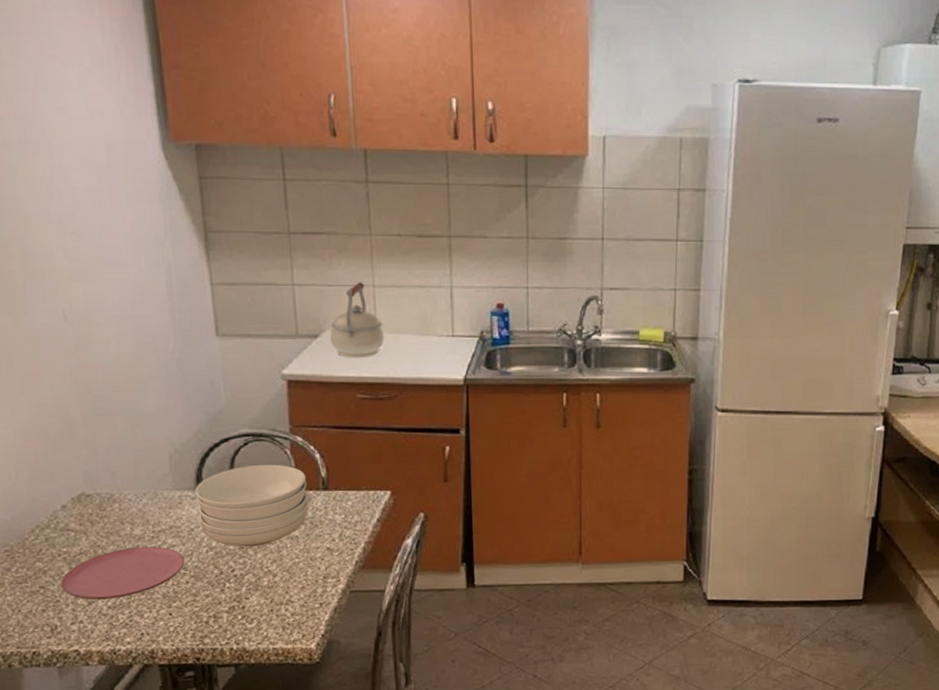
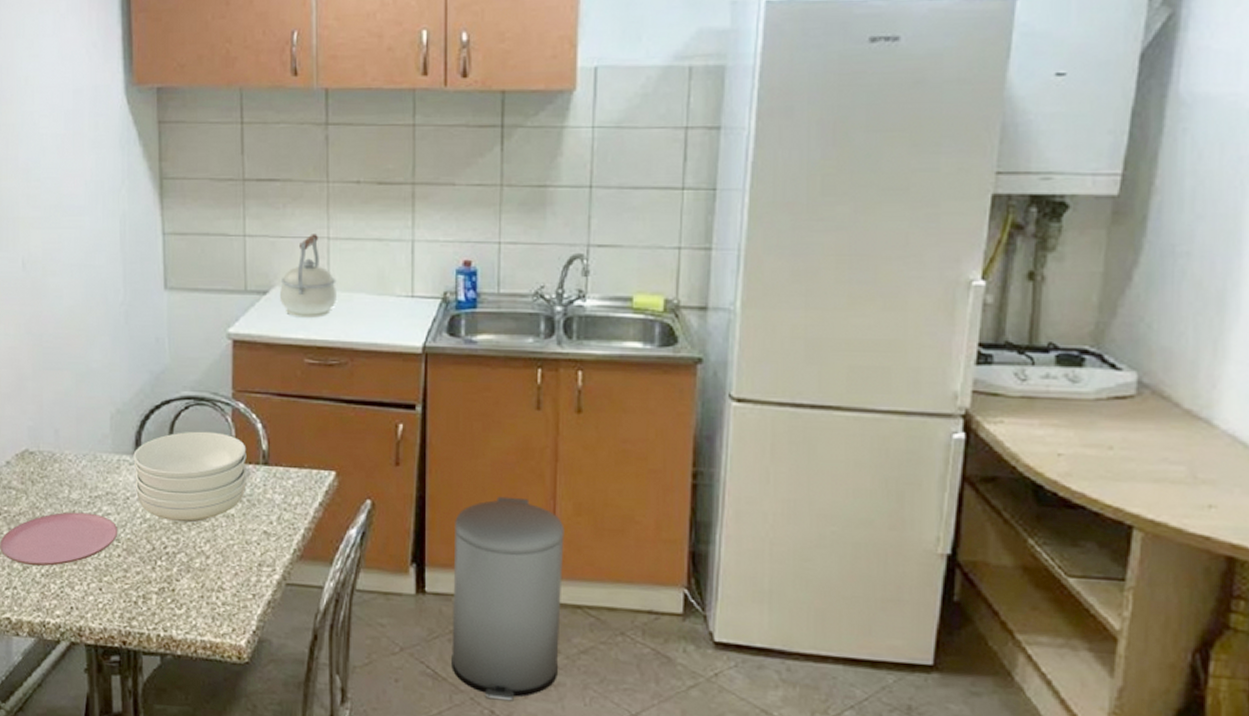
pedal bin: none [498,501,589,667] -> present [452,496,564,703]

